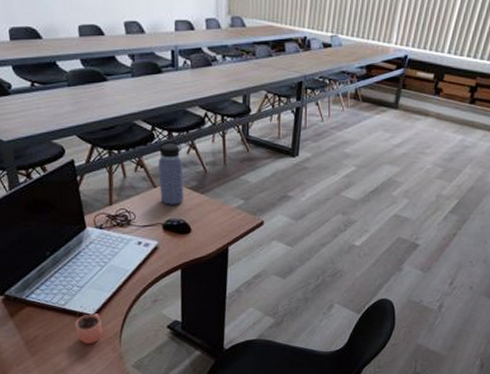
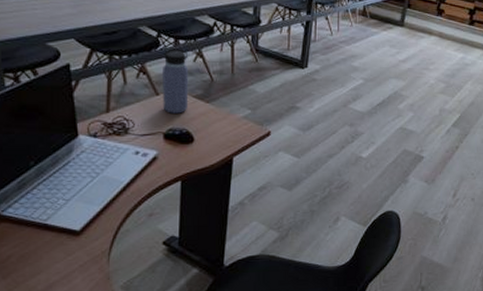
cocoa: present [75,305,103,344] -> none [58,220,90,264]

